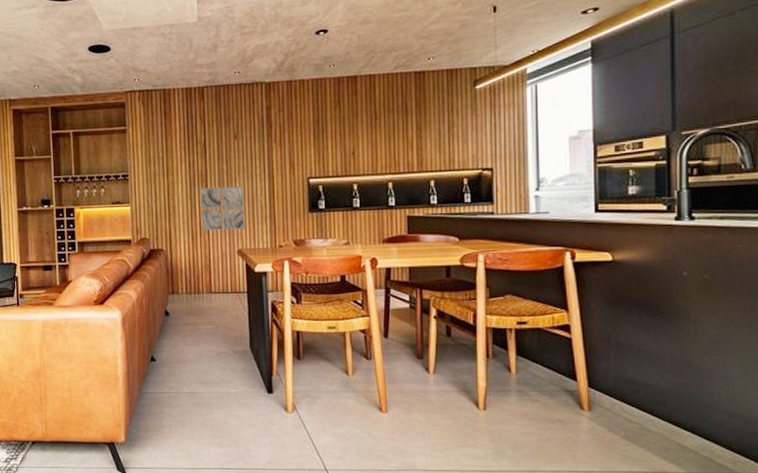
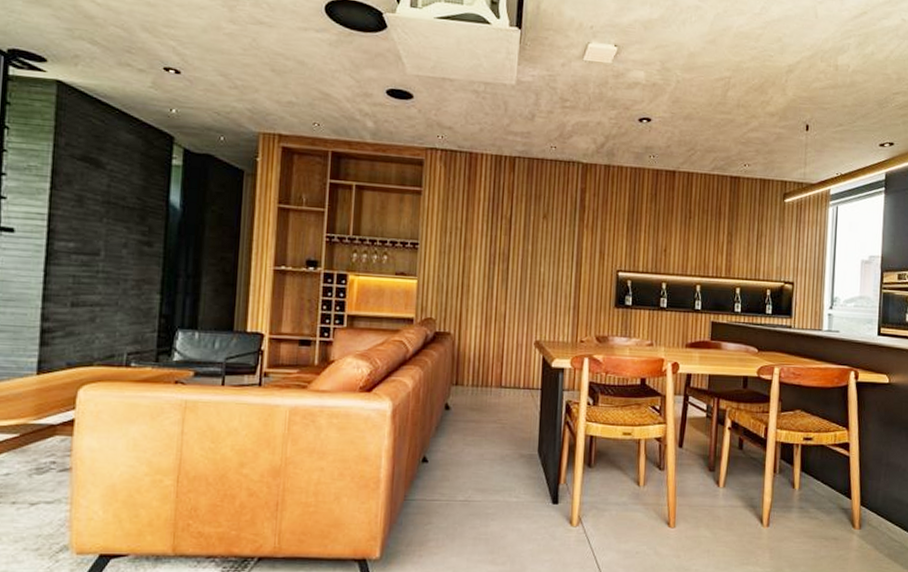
wall art: present [199,186,245,232] -> none [496,268,549,320]

